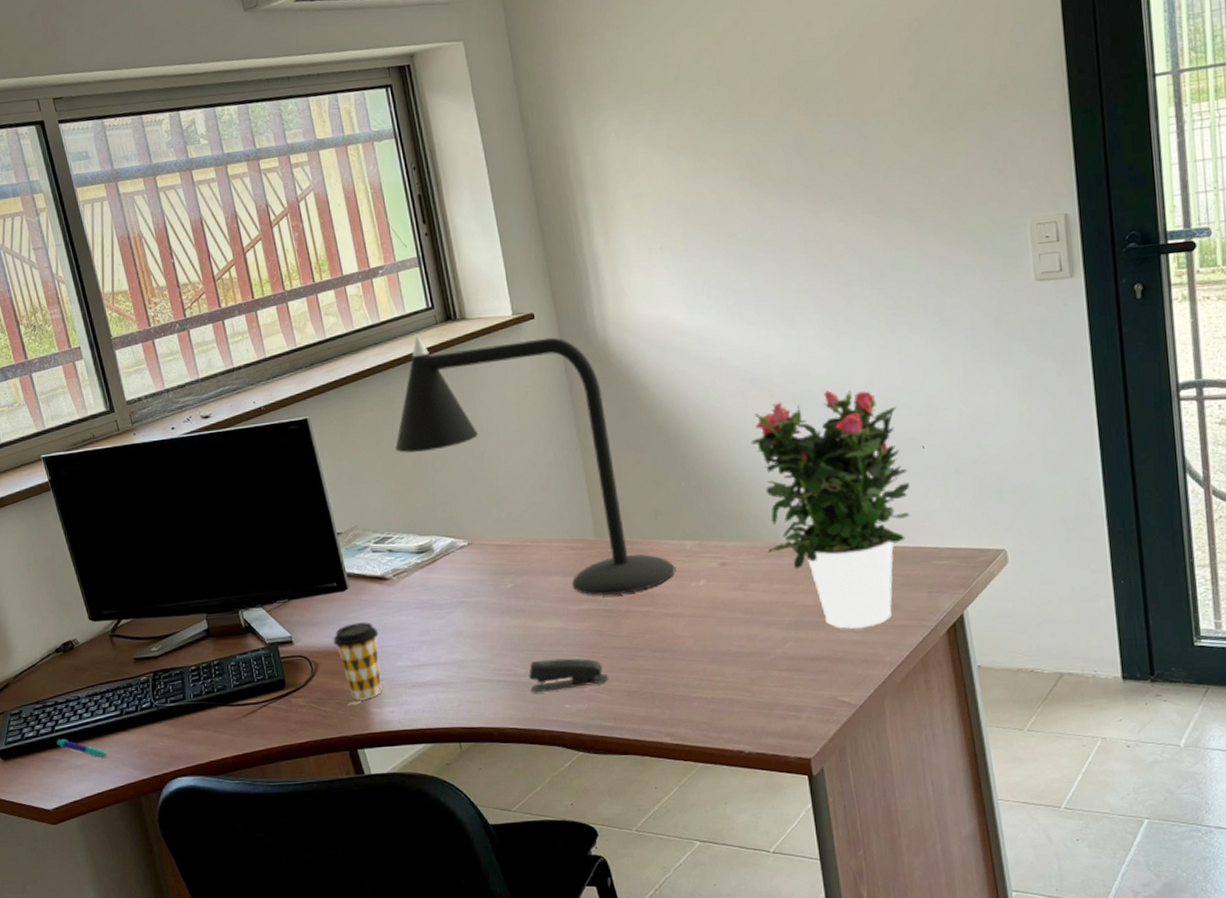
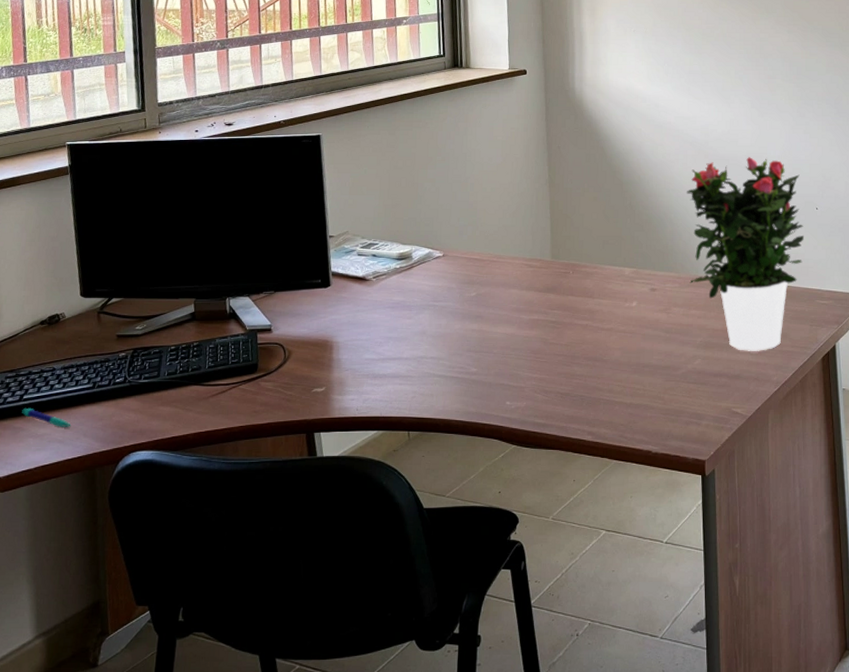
coffee cup: present [333,621,382,700] -> none [309,316,352,387]
desk lamp: present [395,333,676,596] -> none [393,75,614,308]
stapler: present [529,658,608,694] -> none [478,361,546,390]

